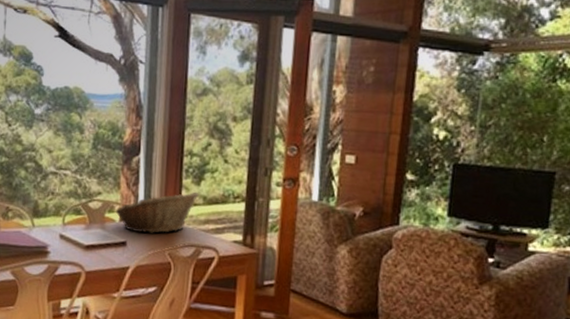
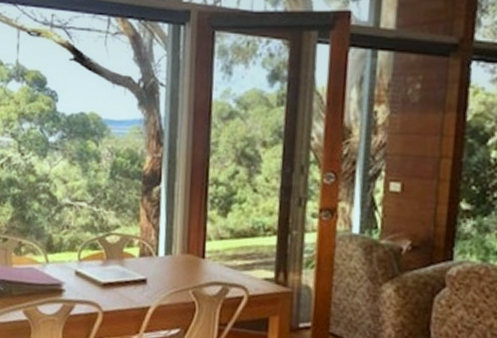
fruit basket: present [115,192,199,234] -> none [134,224,226,270]

